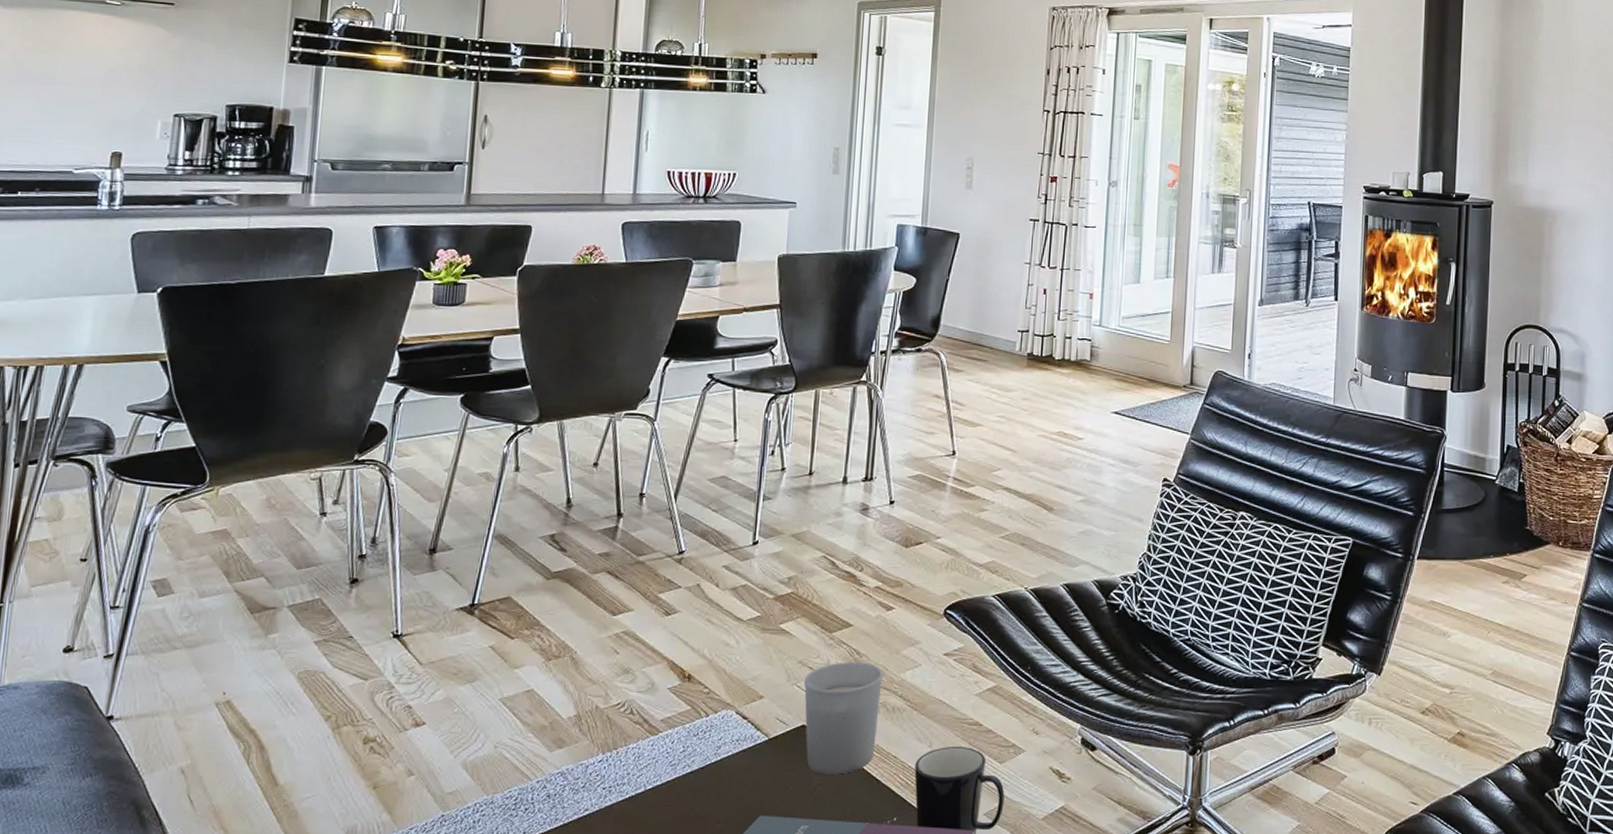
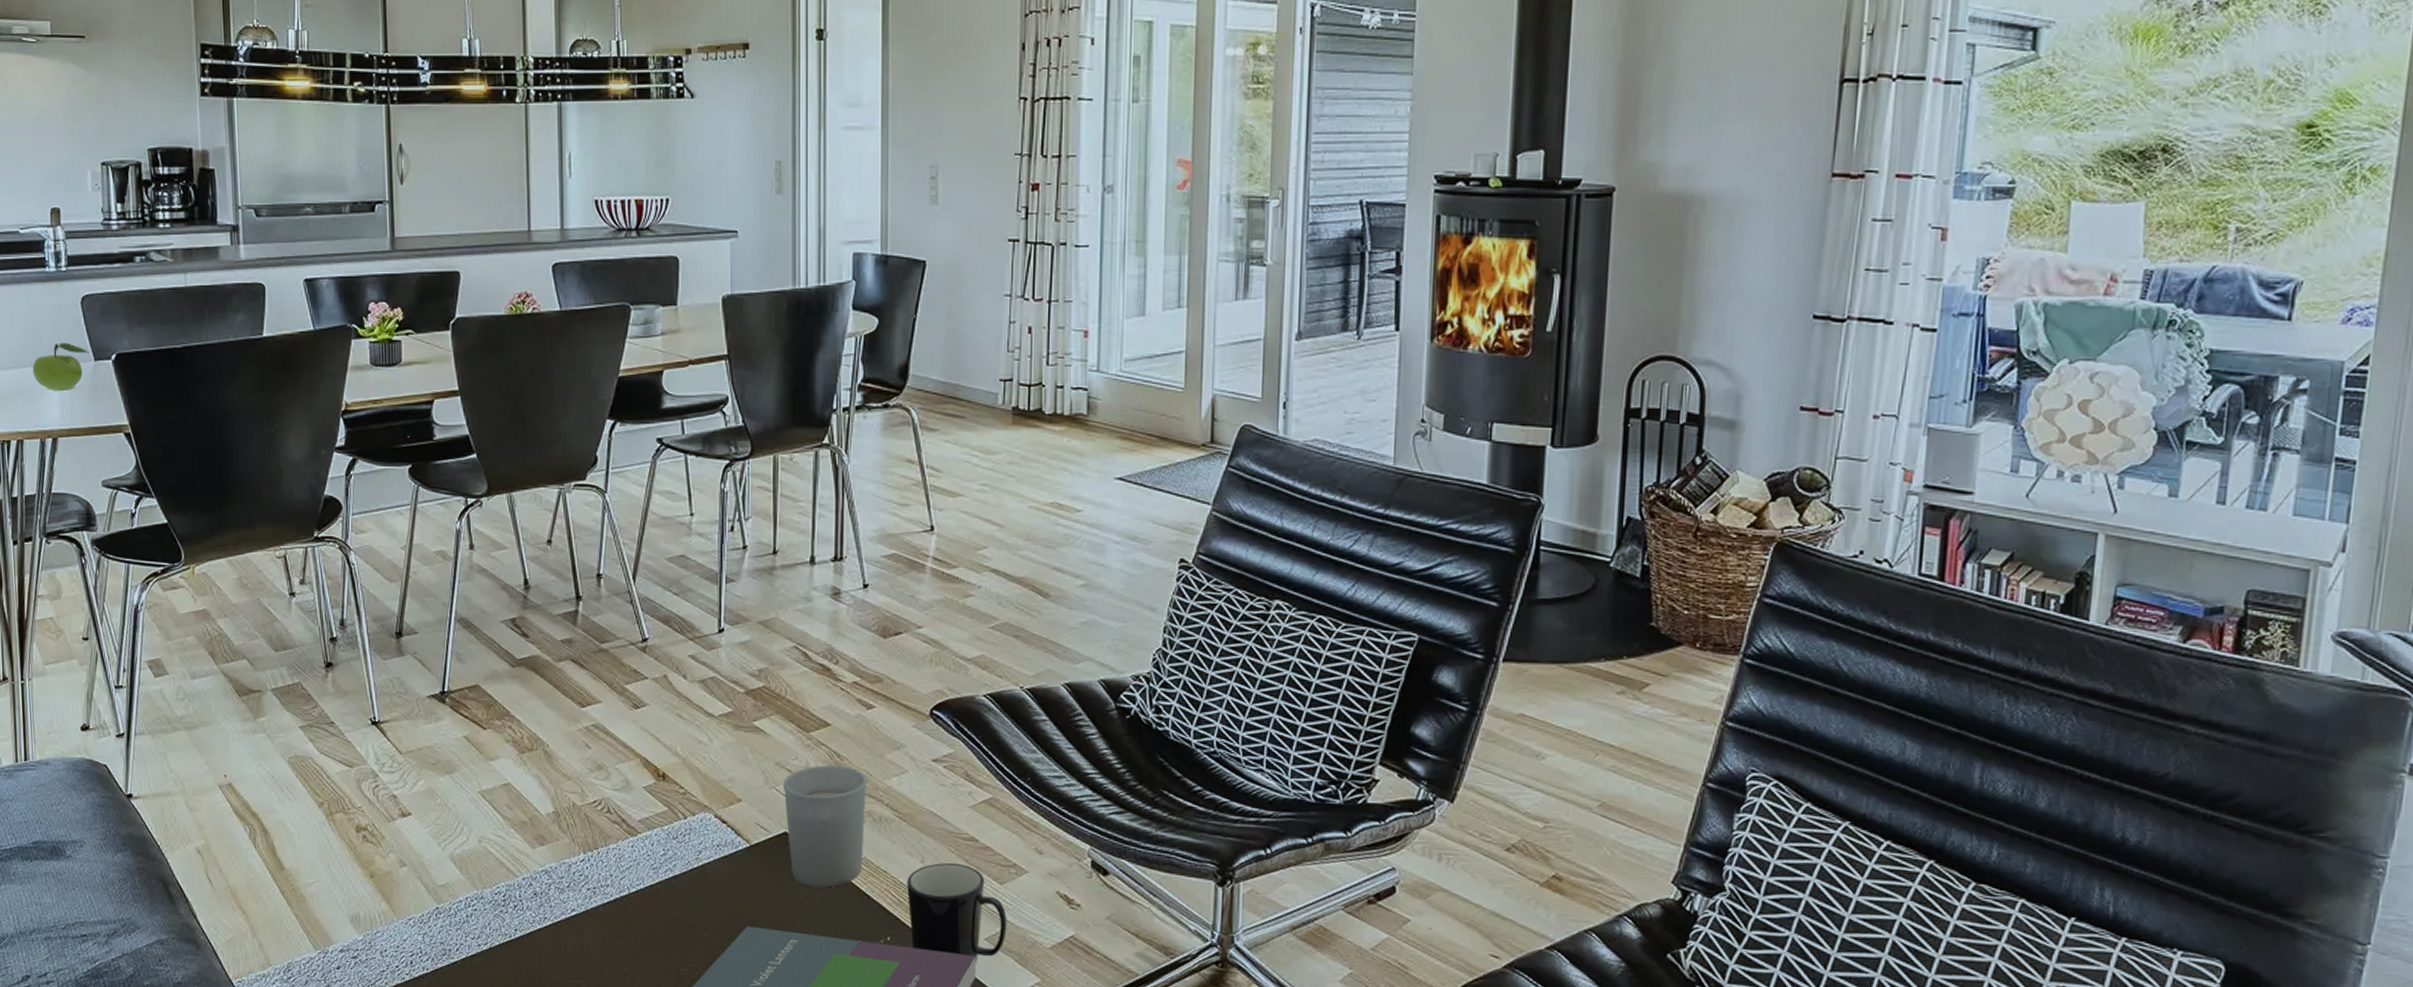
fruit: none [65,275,134,320] -> present [32,342,90,390]

